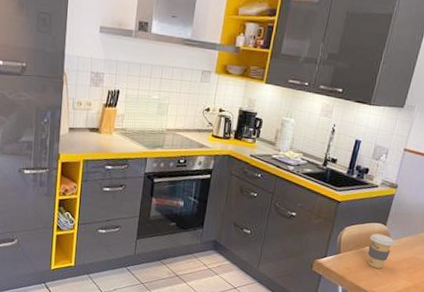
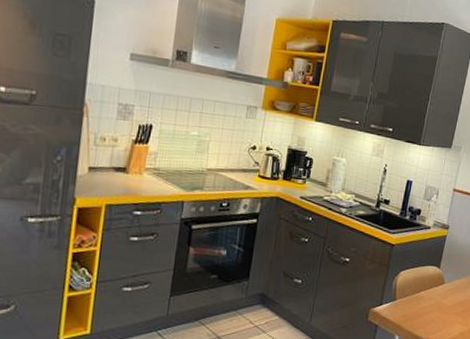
coffee cup: present [367,233,395,269] -> none [423,277,449,314]

